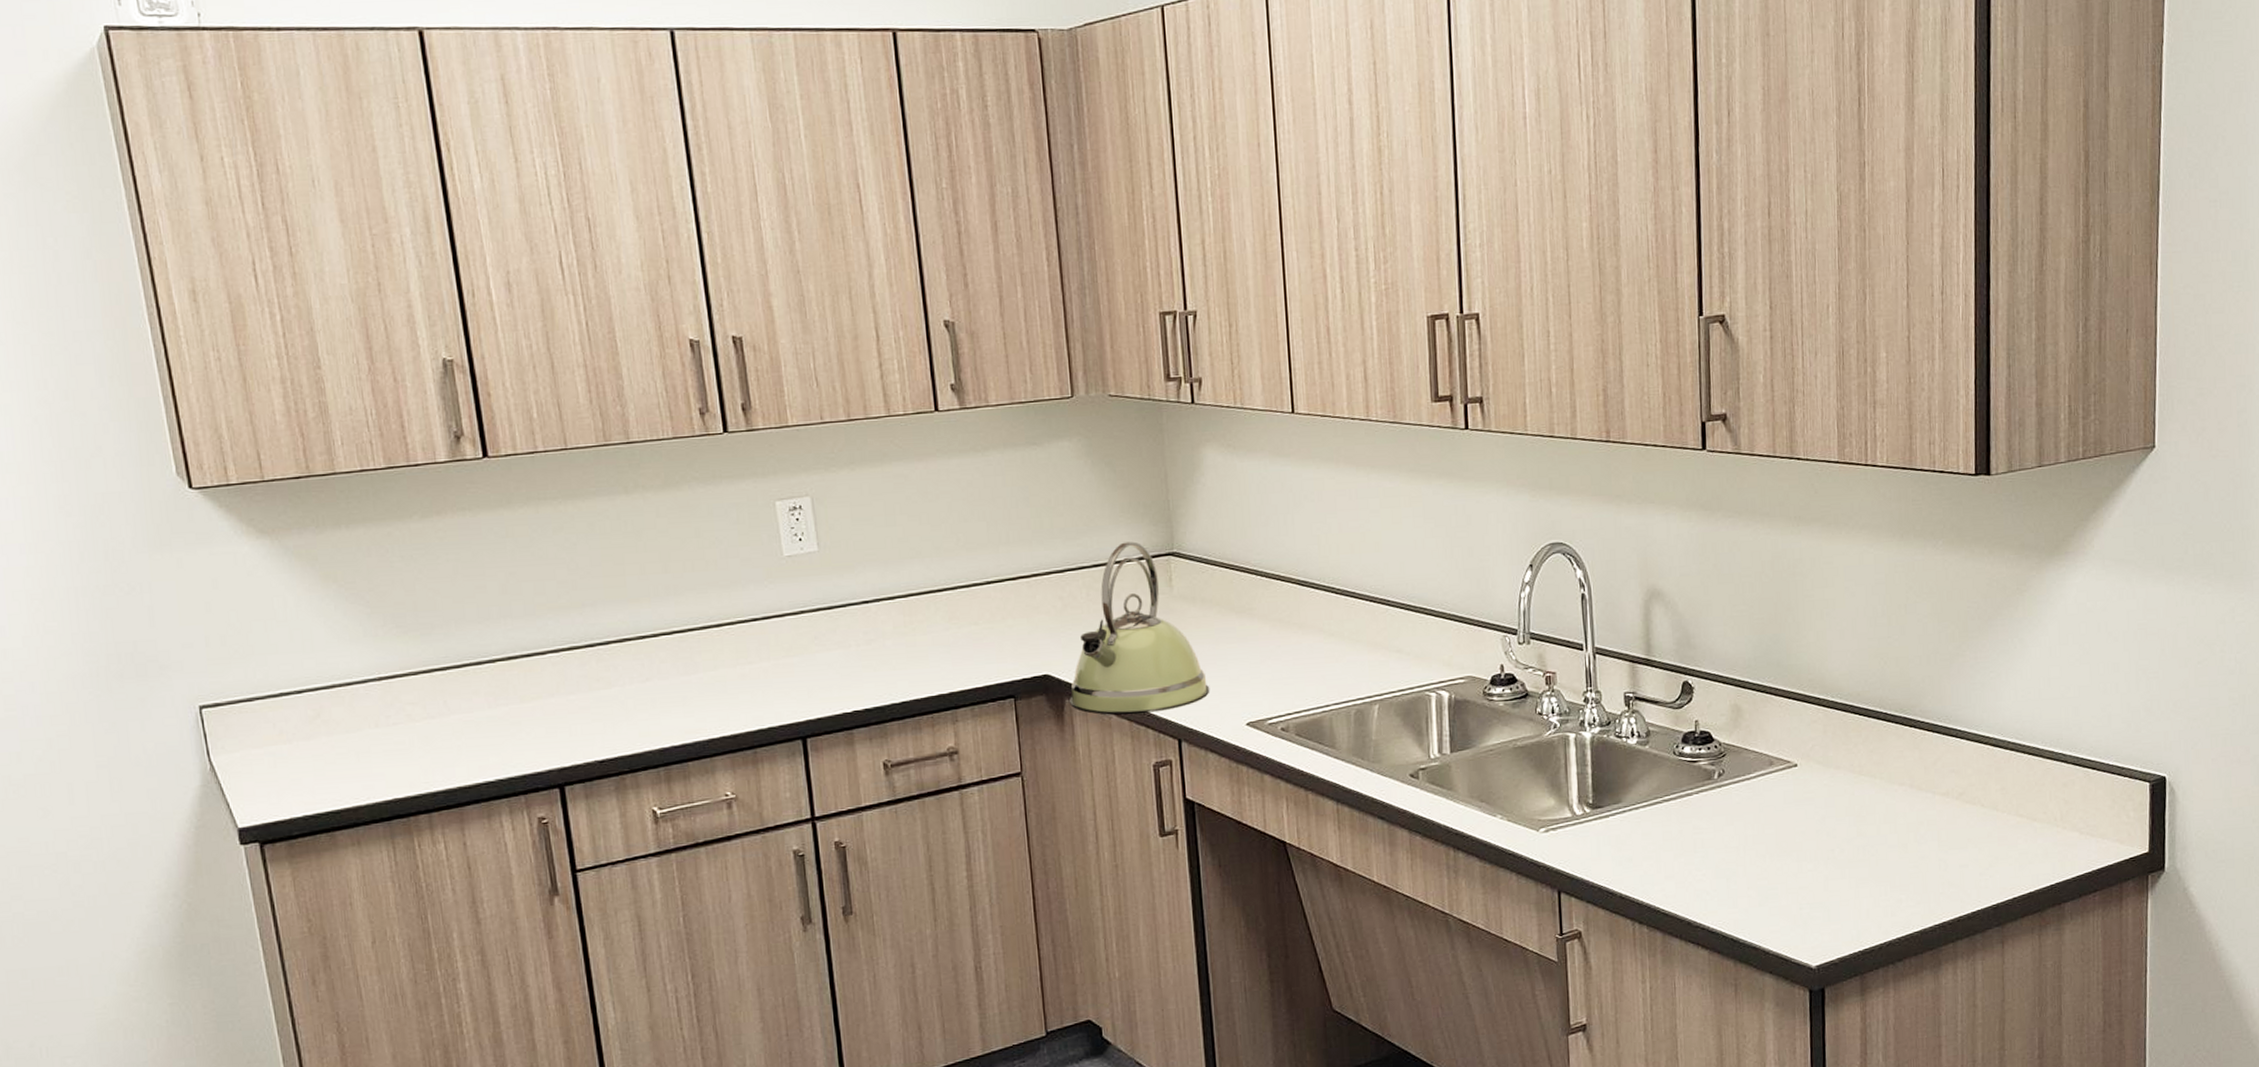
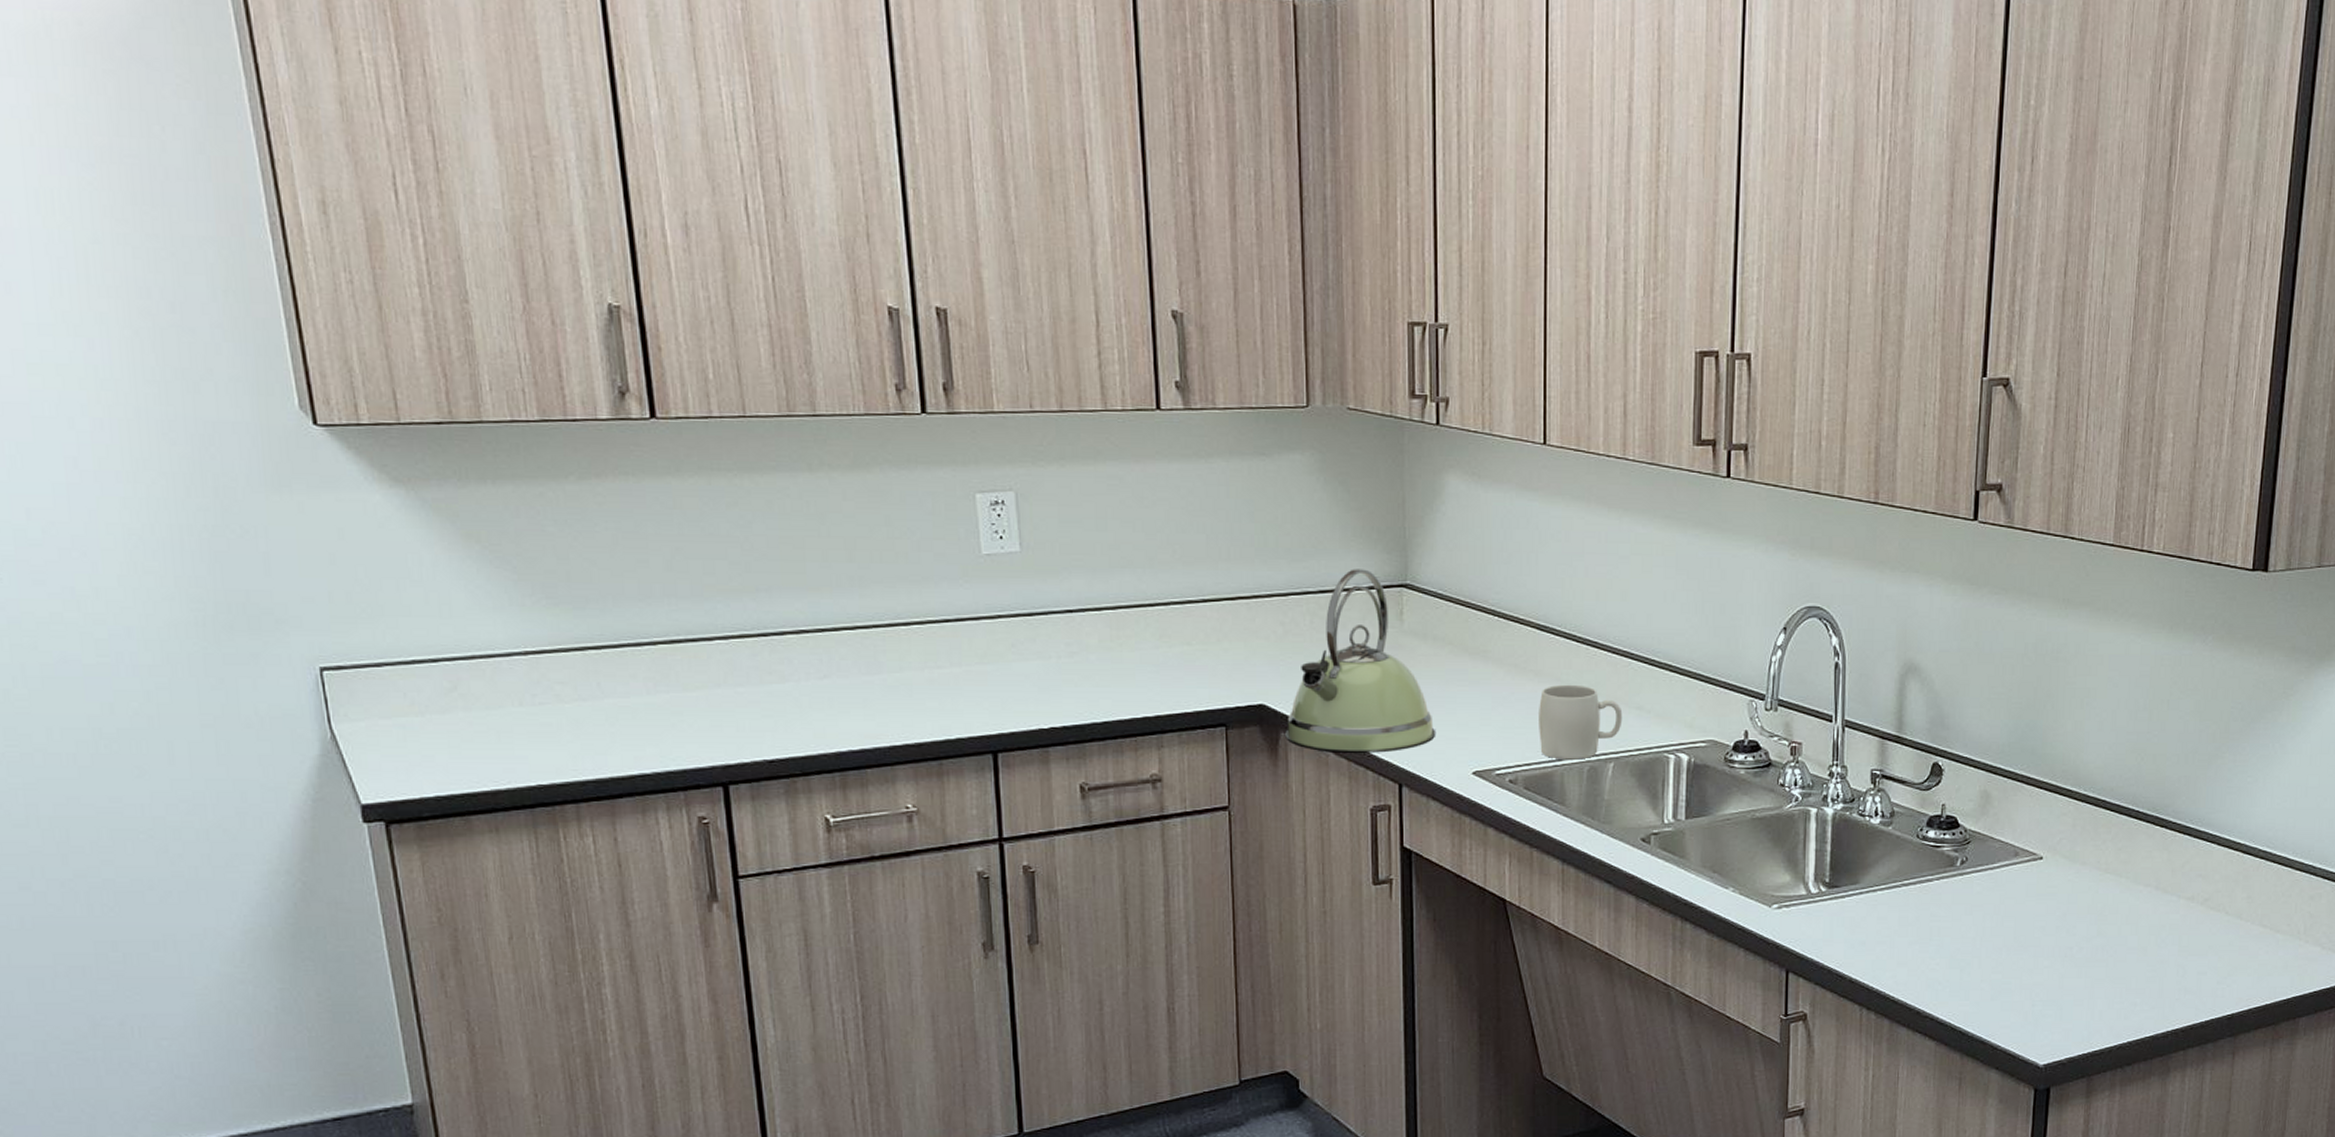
mug: none [1304,633,1384,706] -> present [1539,684,1623,760]

